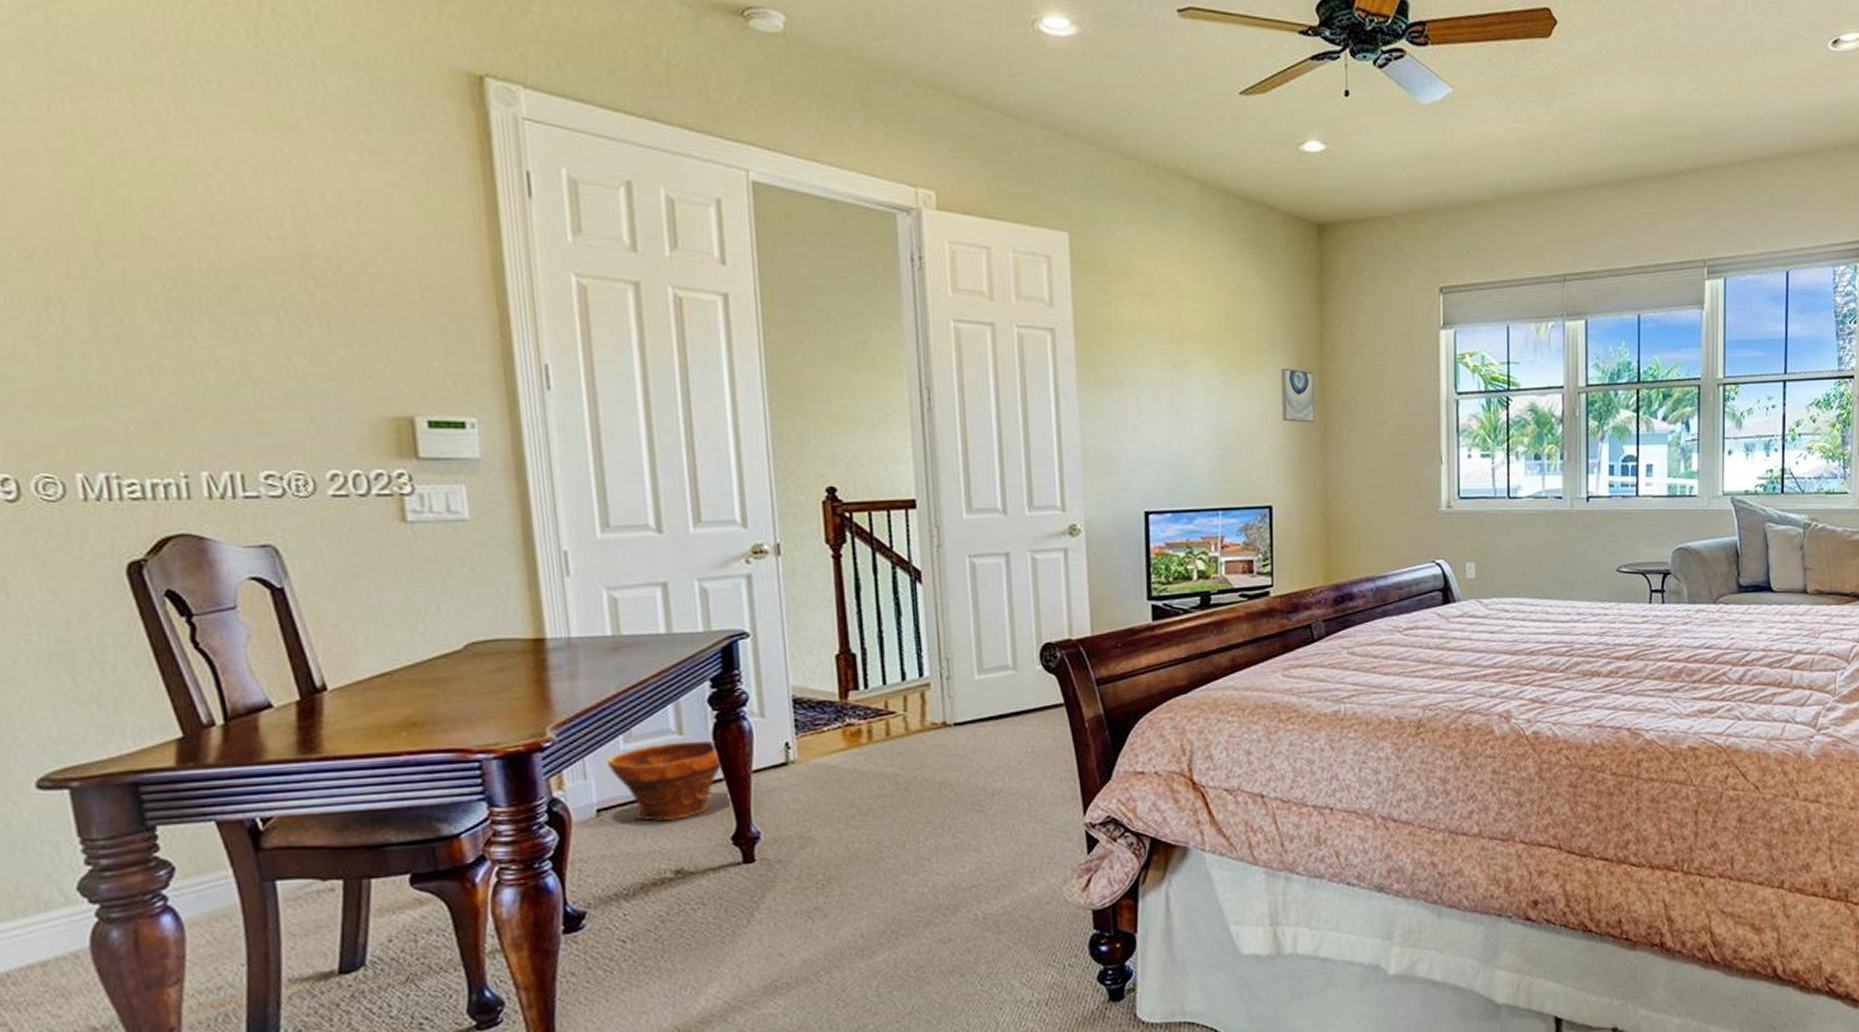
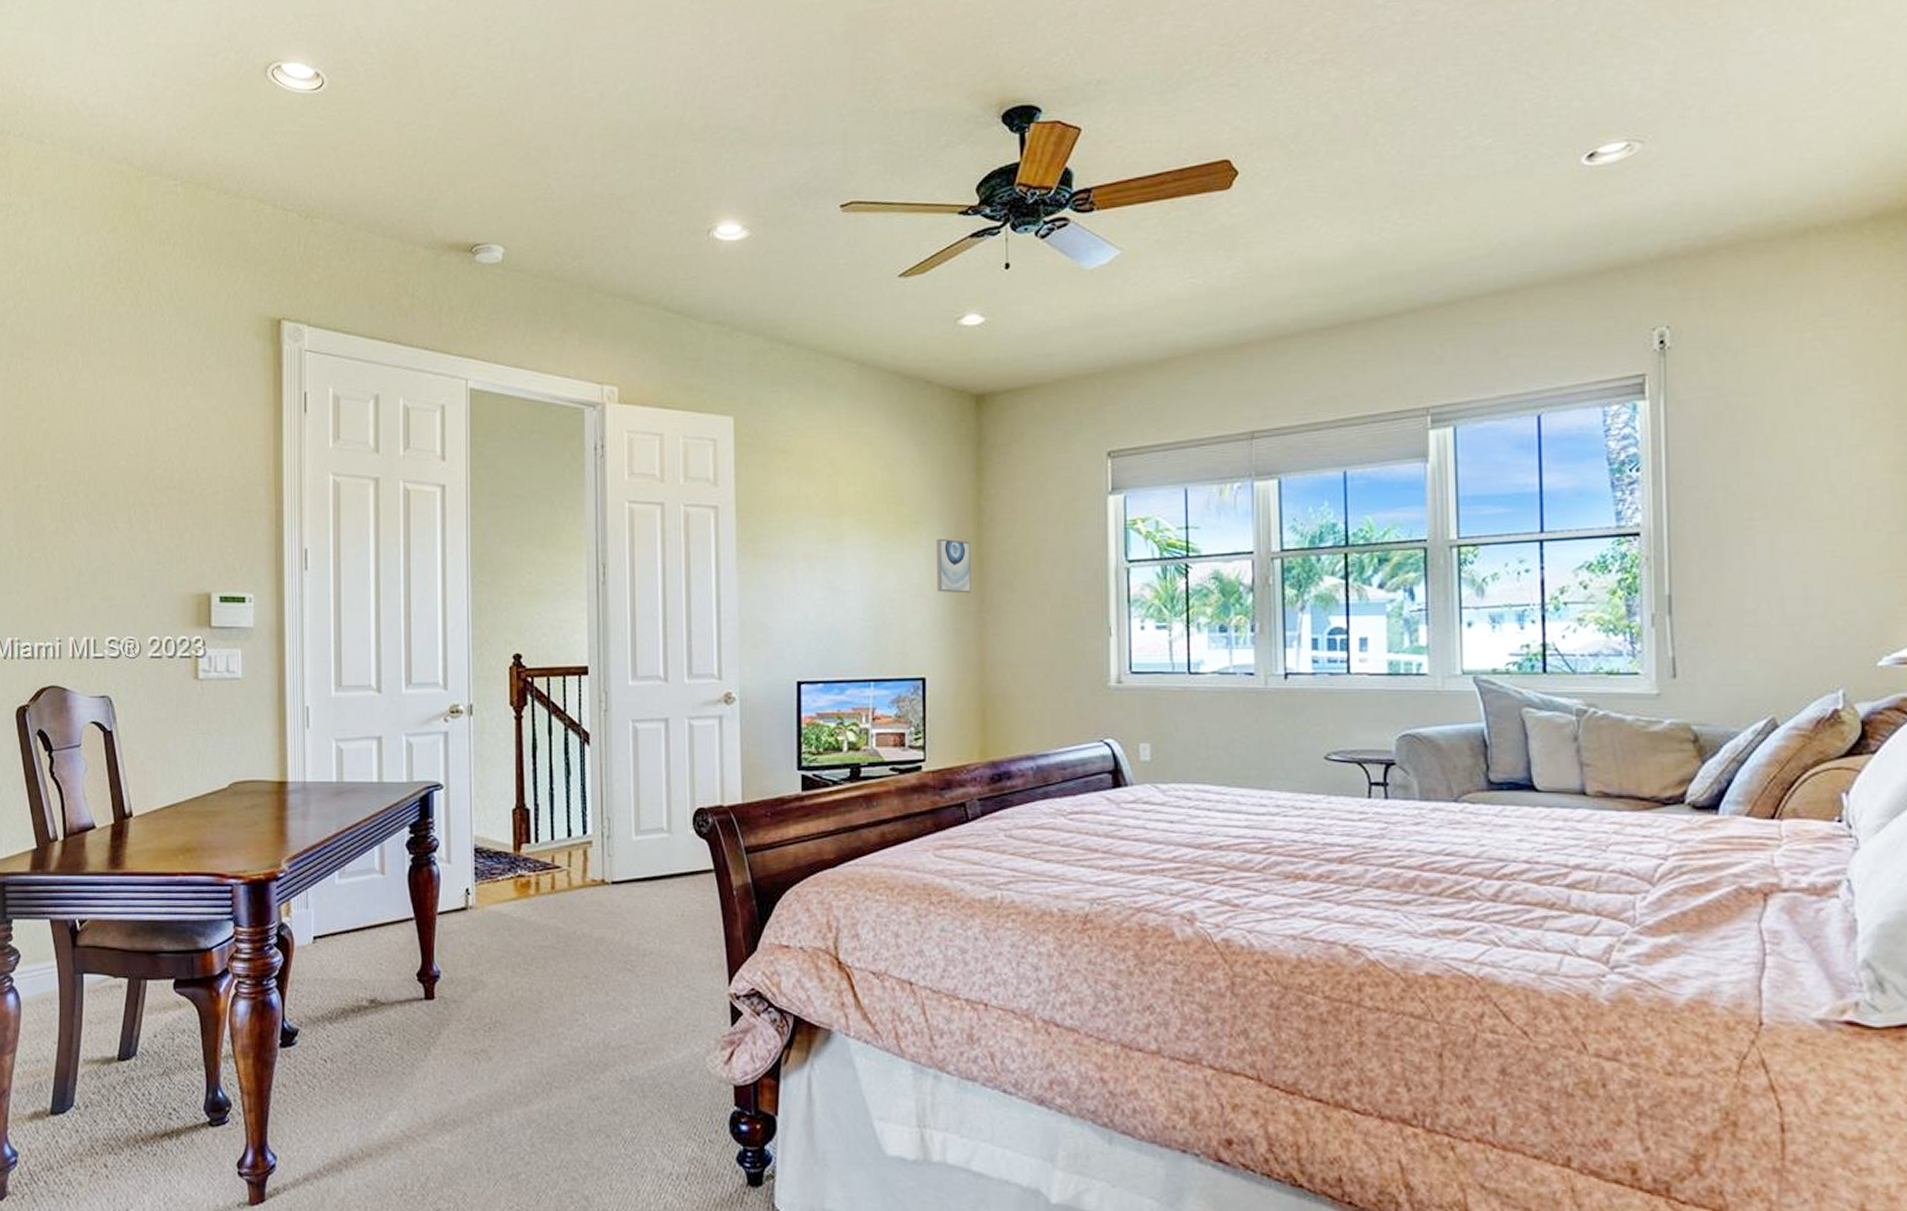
planter: present [606,740,722,821] -> none [324,880,414,952]

